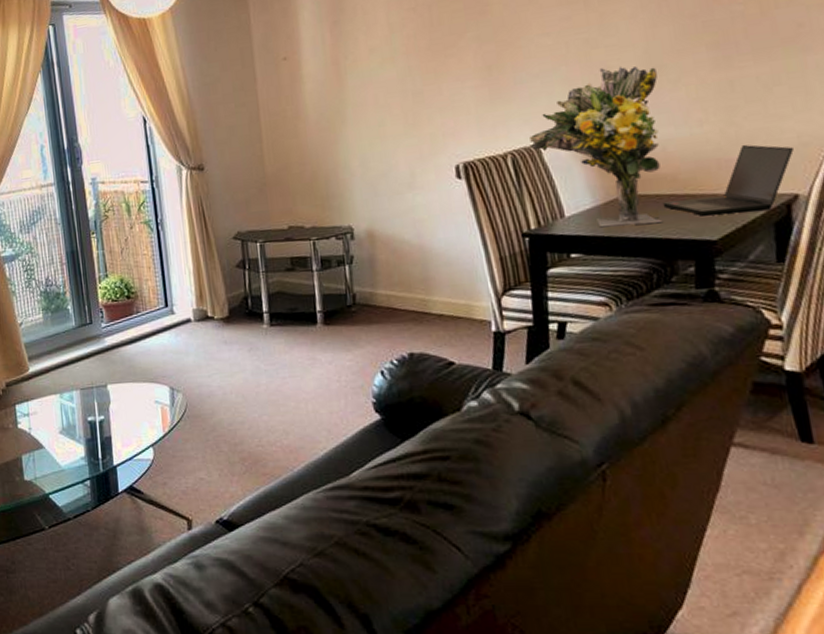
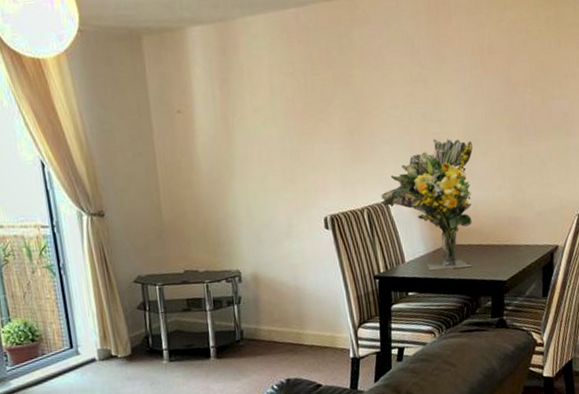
laptop: present [662,144,794,216] -> none [472,206,557,262]

